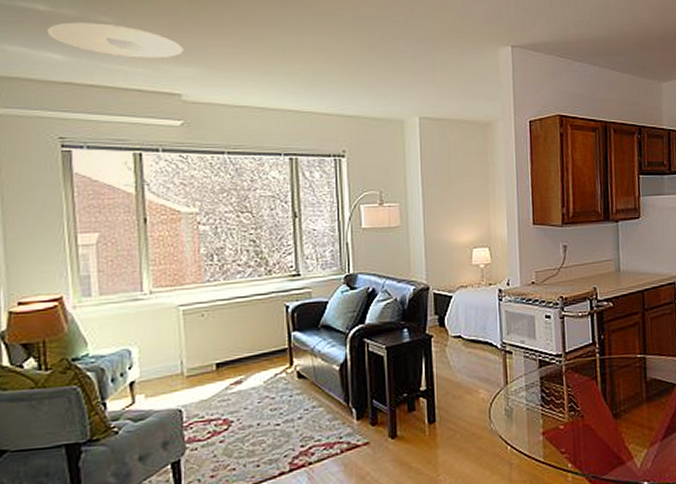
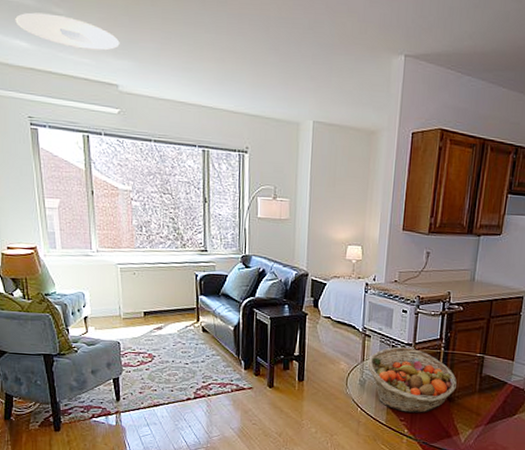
fruit basket: none [512,359,620,442] -> present [367,346,457,413]

